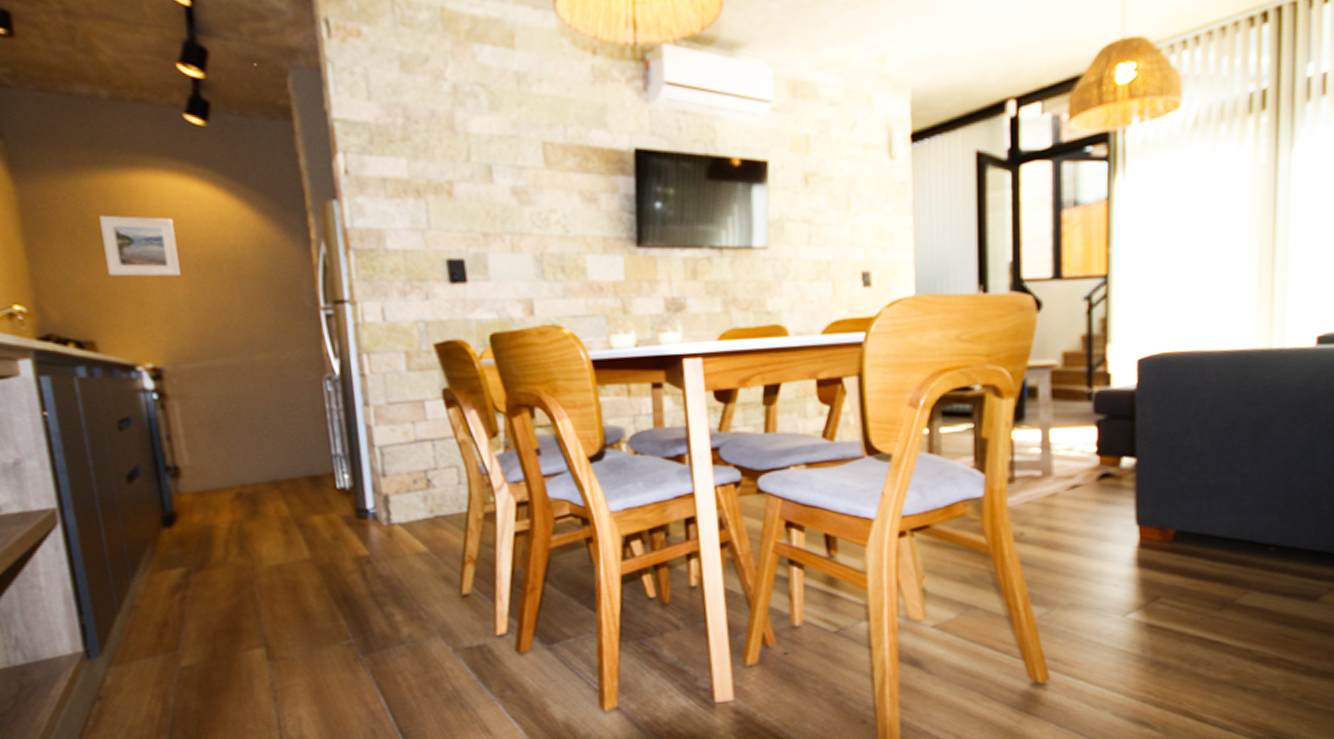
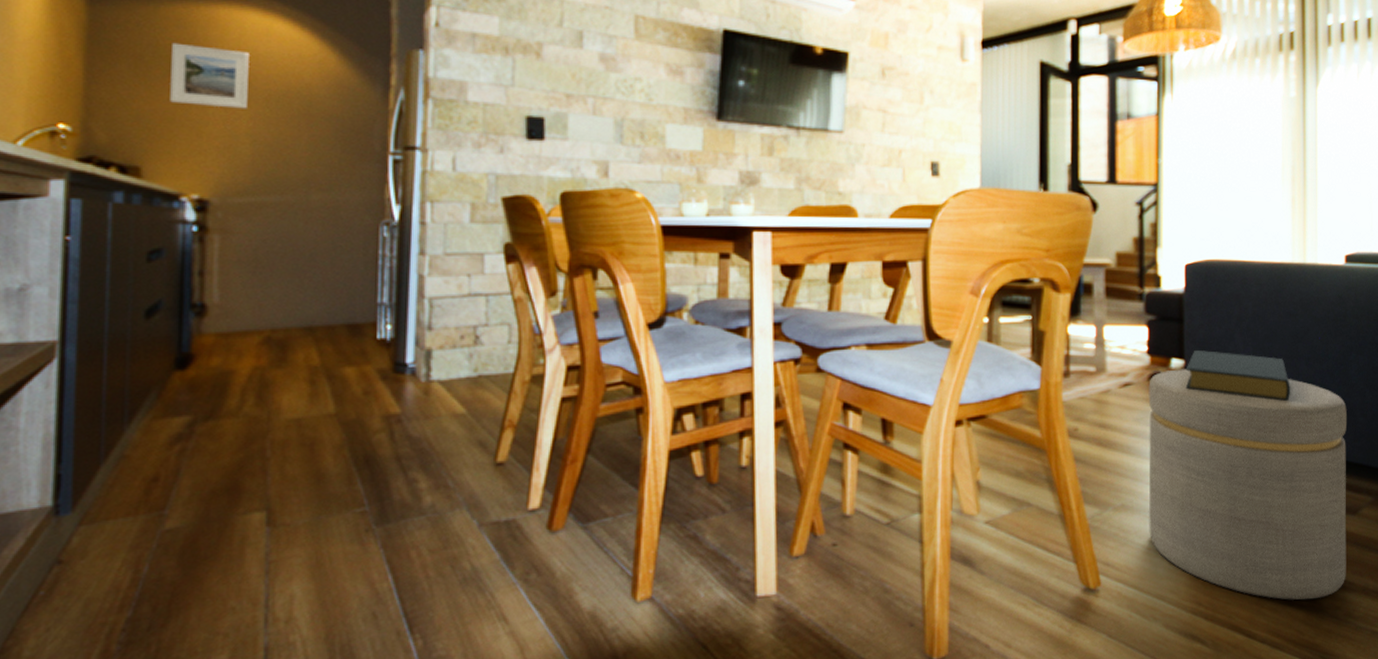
ottoman: none [1097,467,1311,686] -> present [1148,369,1347,601]
hardback book: none [1137,446,1250,493] -> present [1185,349,1290,401]

